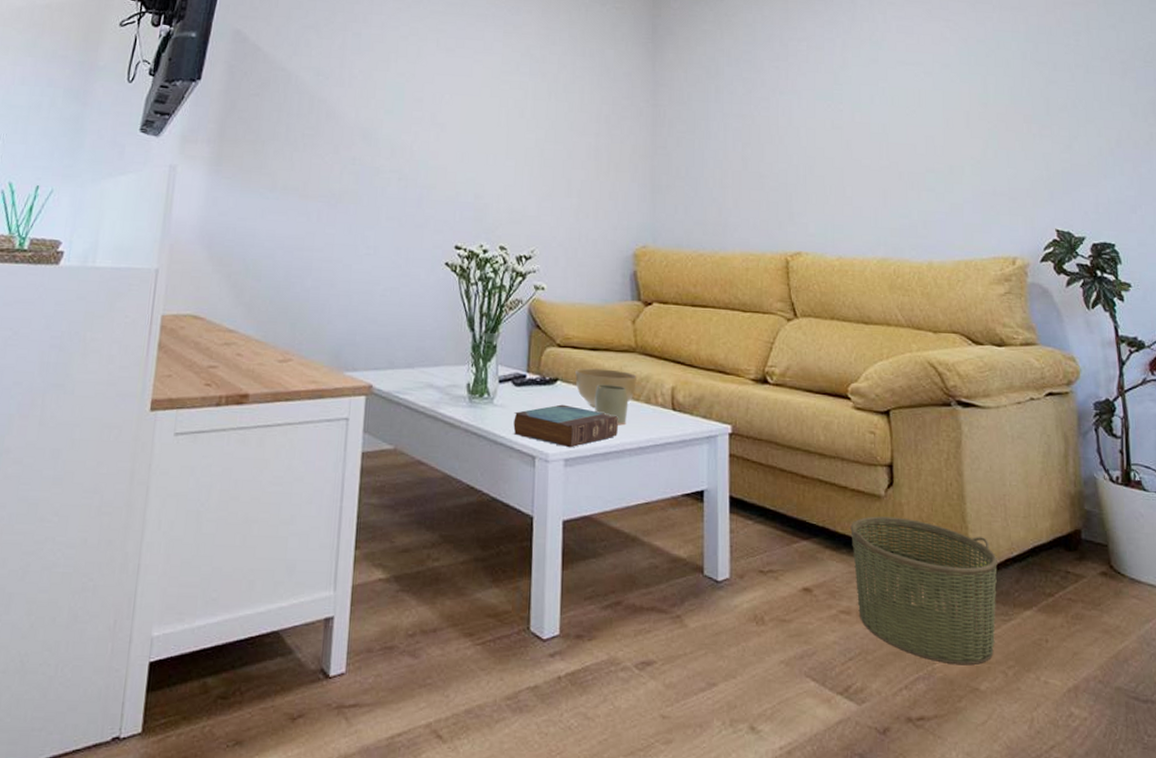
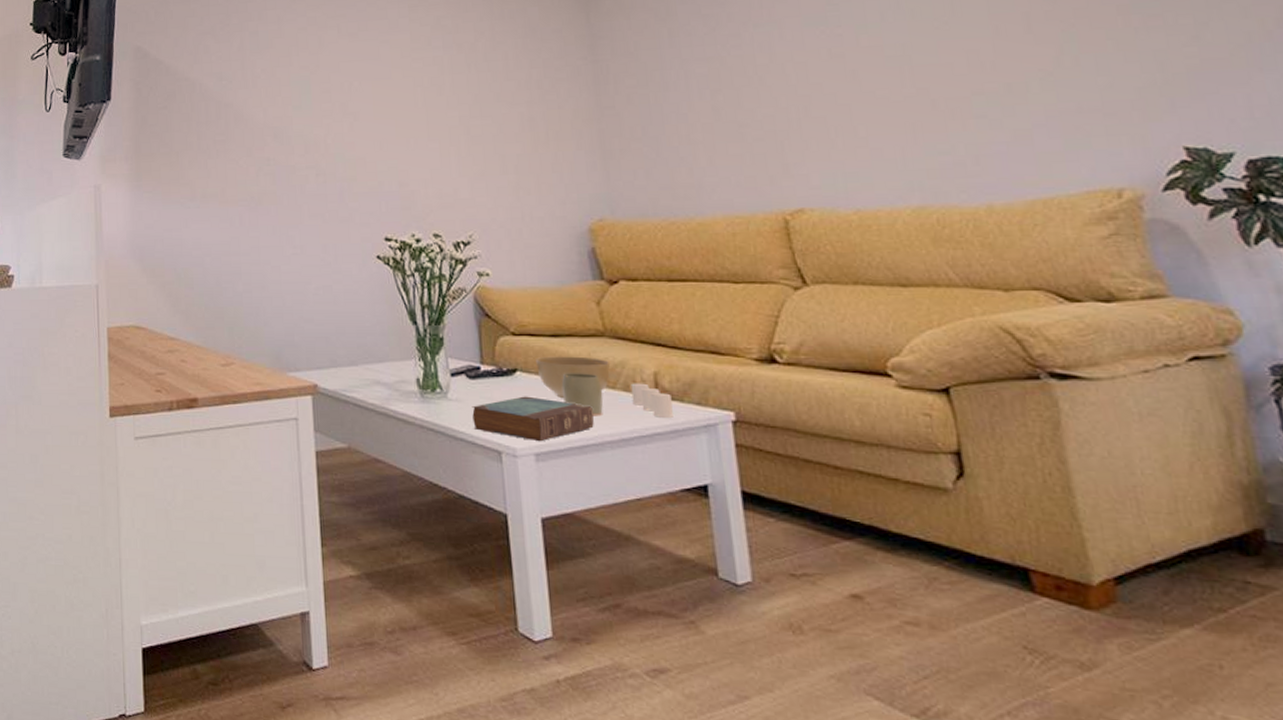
candle: none [651,396,683,430] -> present [630,383,673,419]
basket: present [850,516,998,665] -> none [908,512,1138,692]

